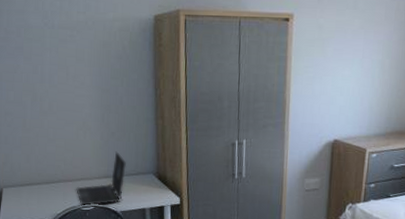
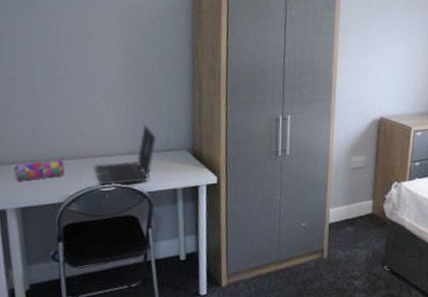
pencil case: none [14,181,52,202] -> present [14,157,64,182]

